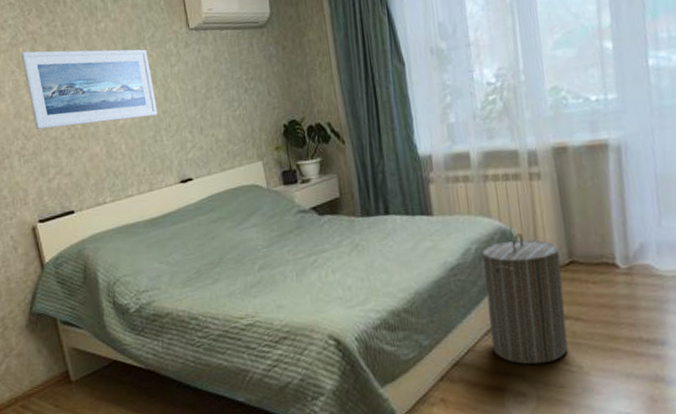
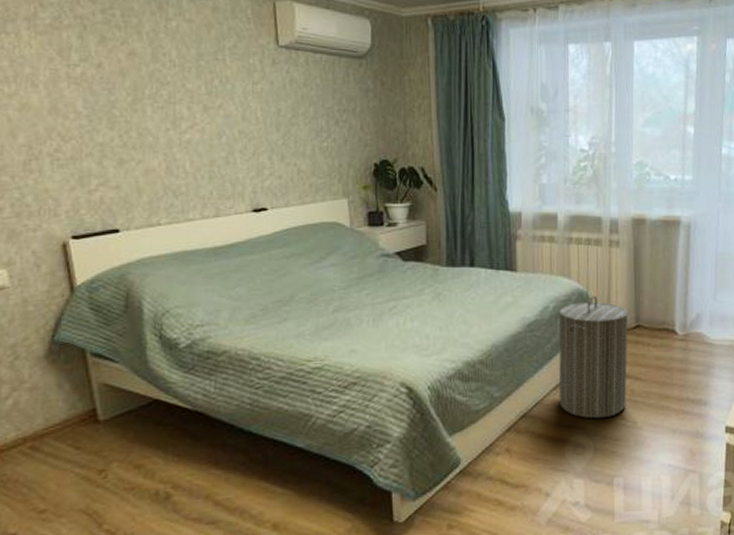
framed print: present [21,49,158,129] -> none [64,37,232,134]

